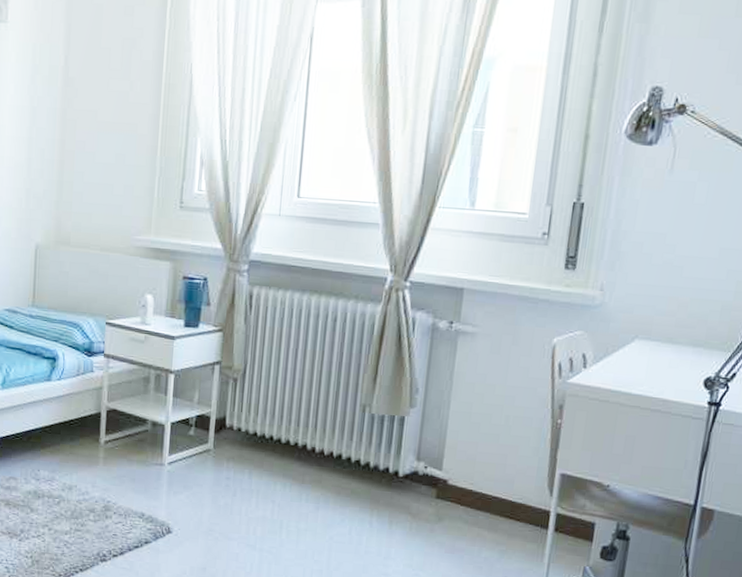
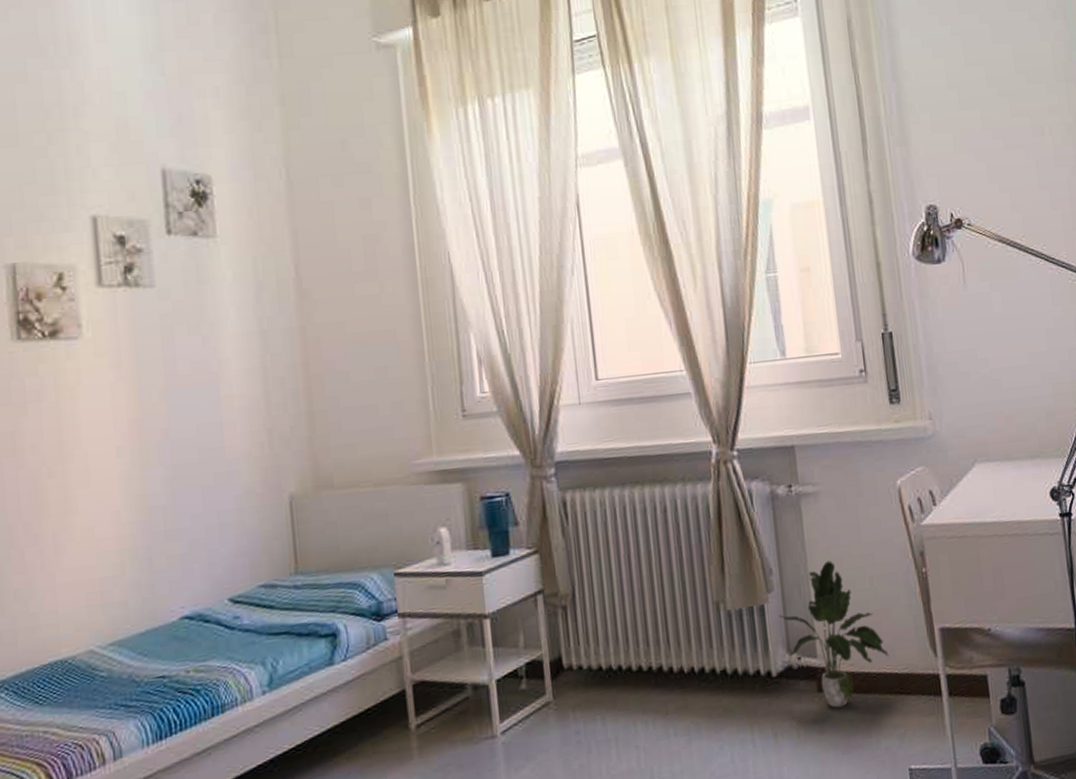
potted plant: none [415,393,508,516] -> present [777,560,889,708]

